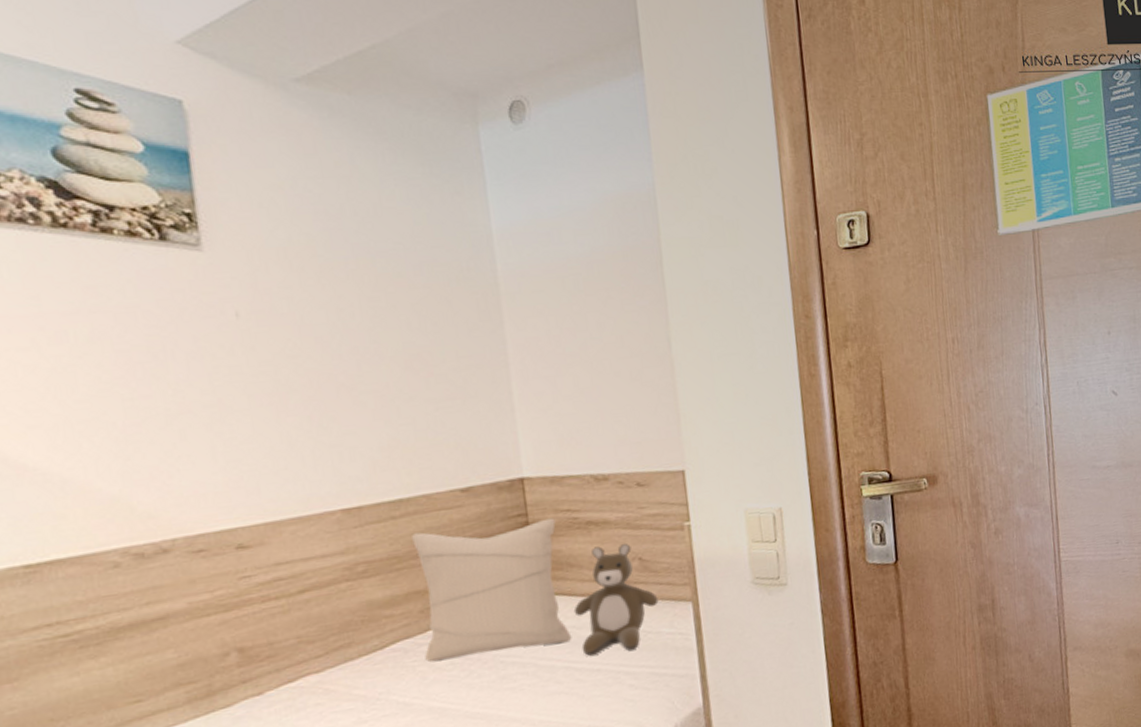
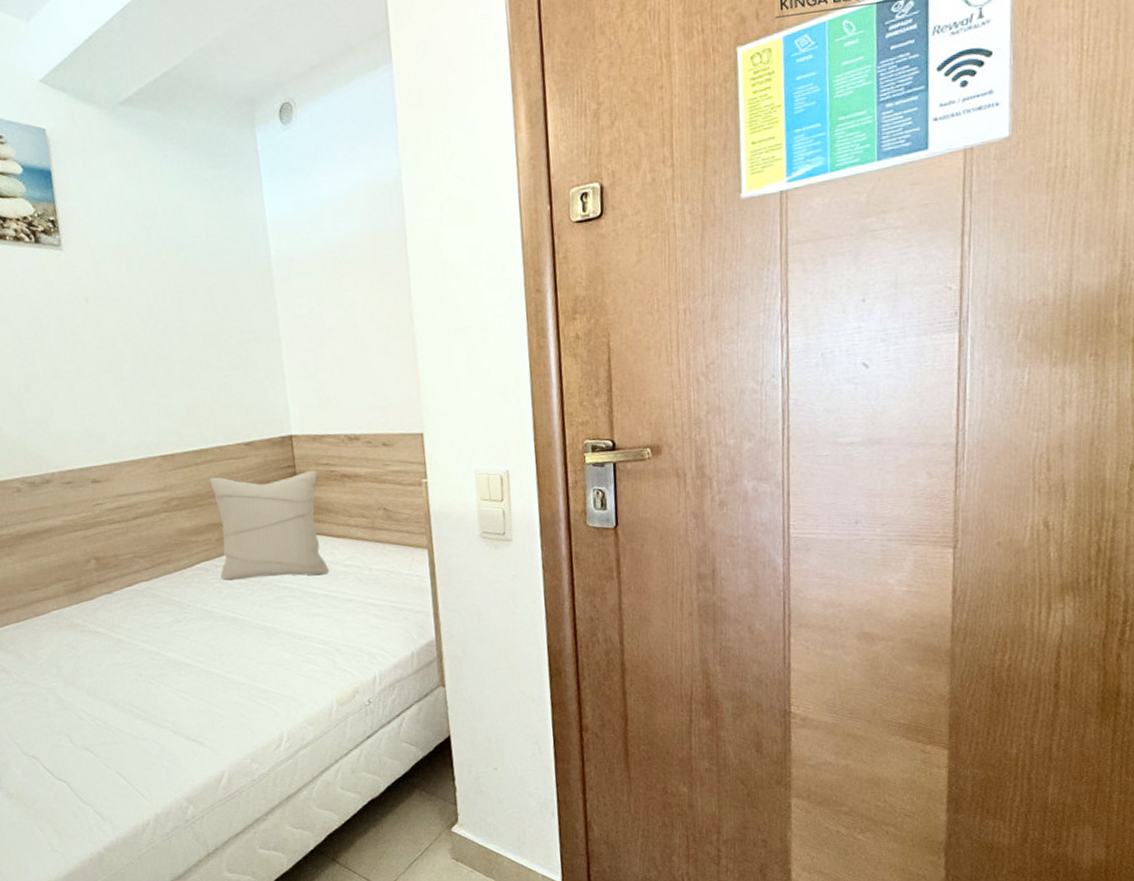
teddy bear: present [573,542,659,657] -> none [331,494,400,588]

